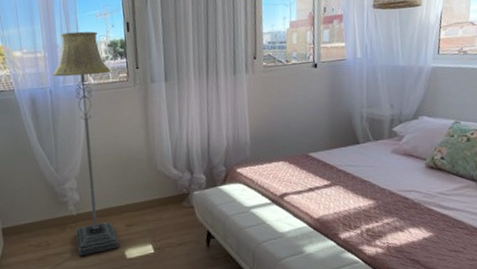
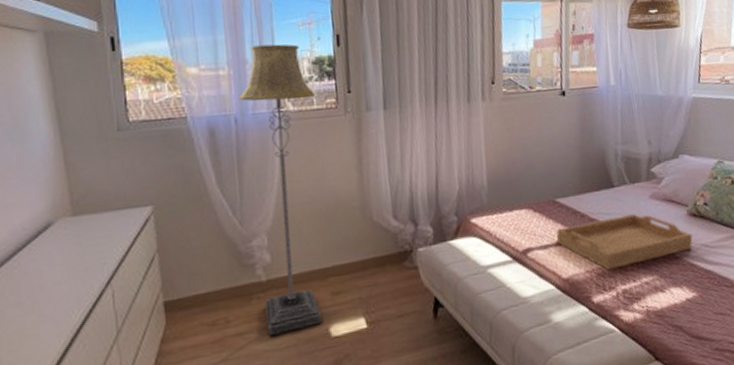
serving tray: none [308,166,430,212] -> present [556,214,693,270]

